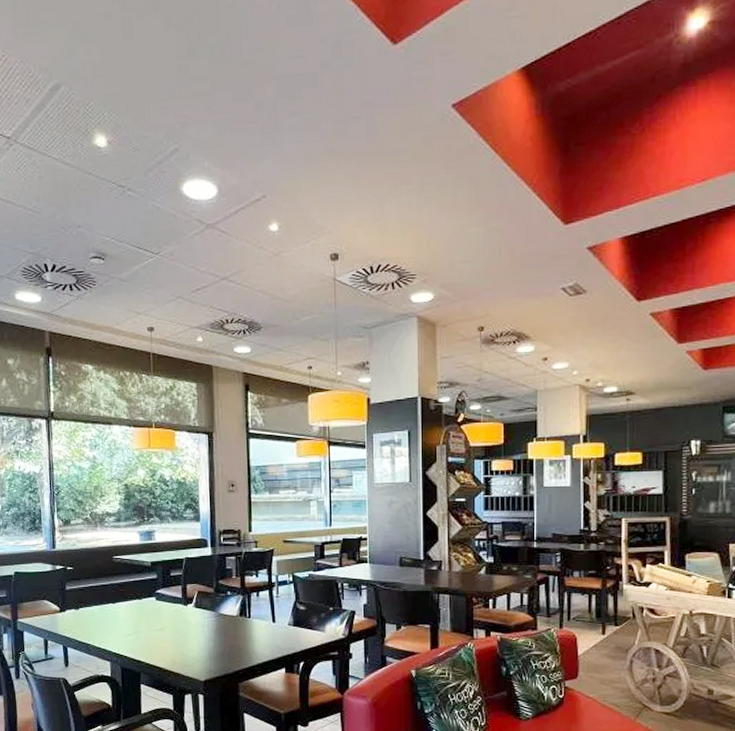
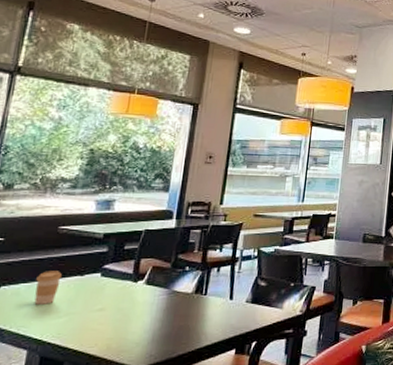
coffee cup: none [105,595,124,624] -> present [34,271,62,304]

